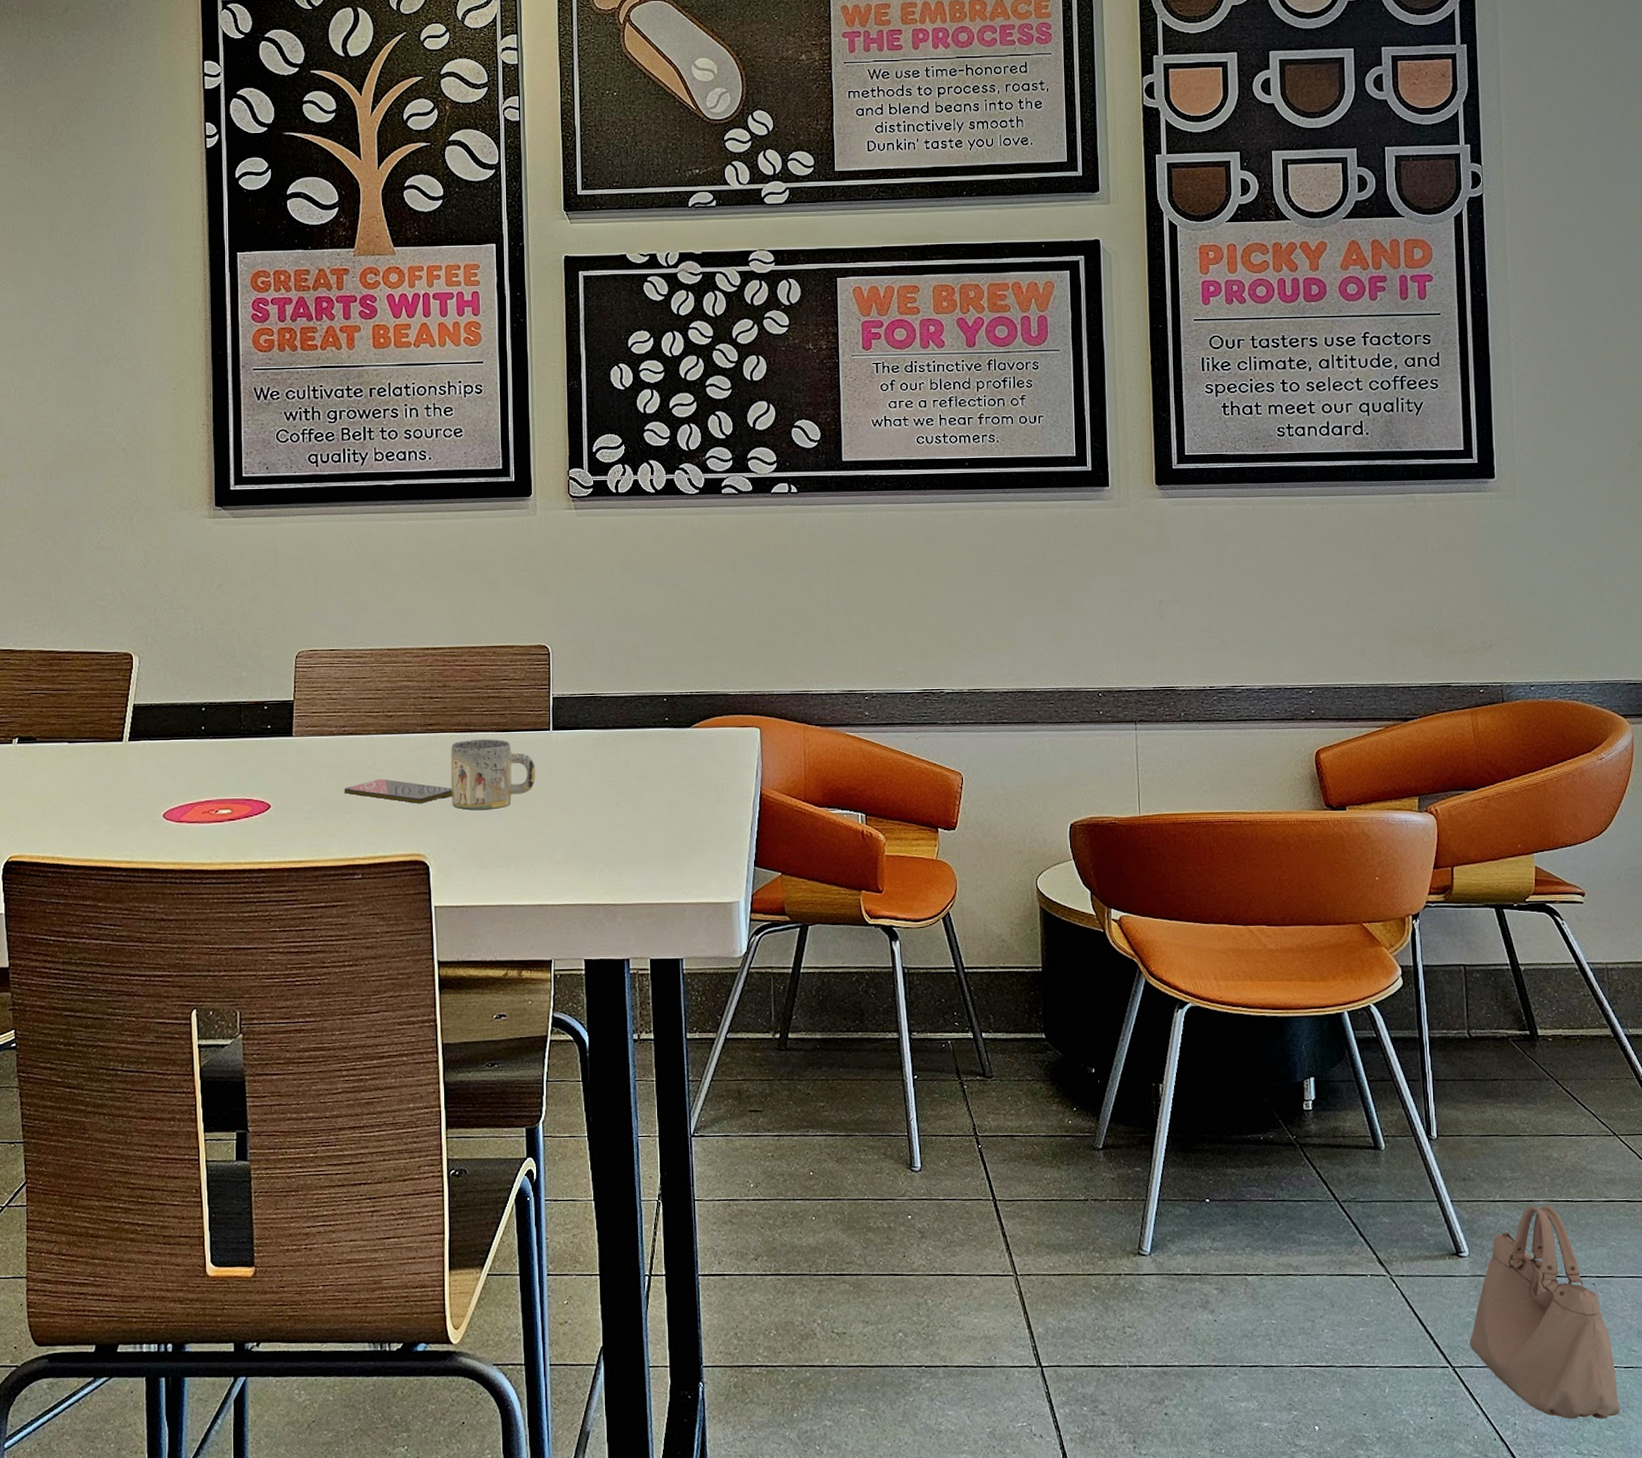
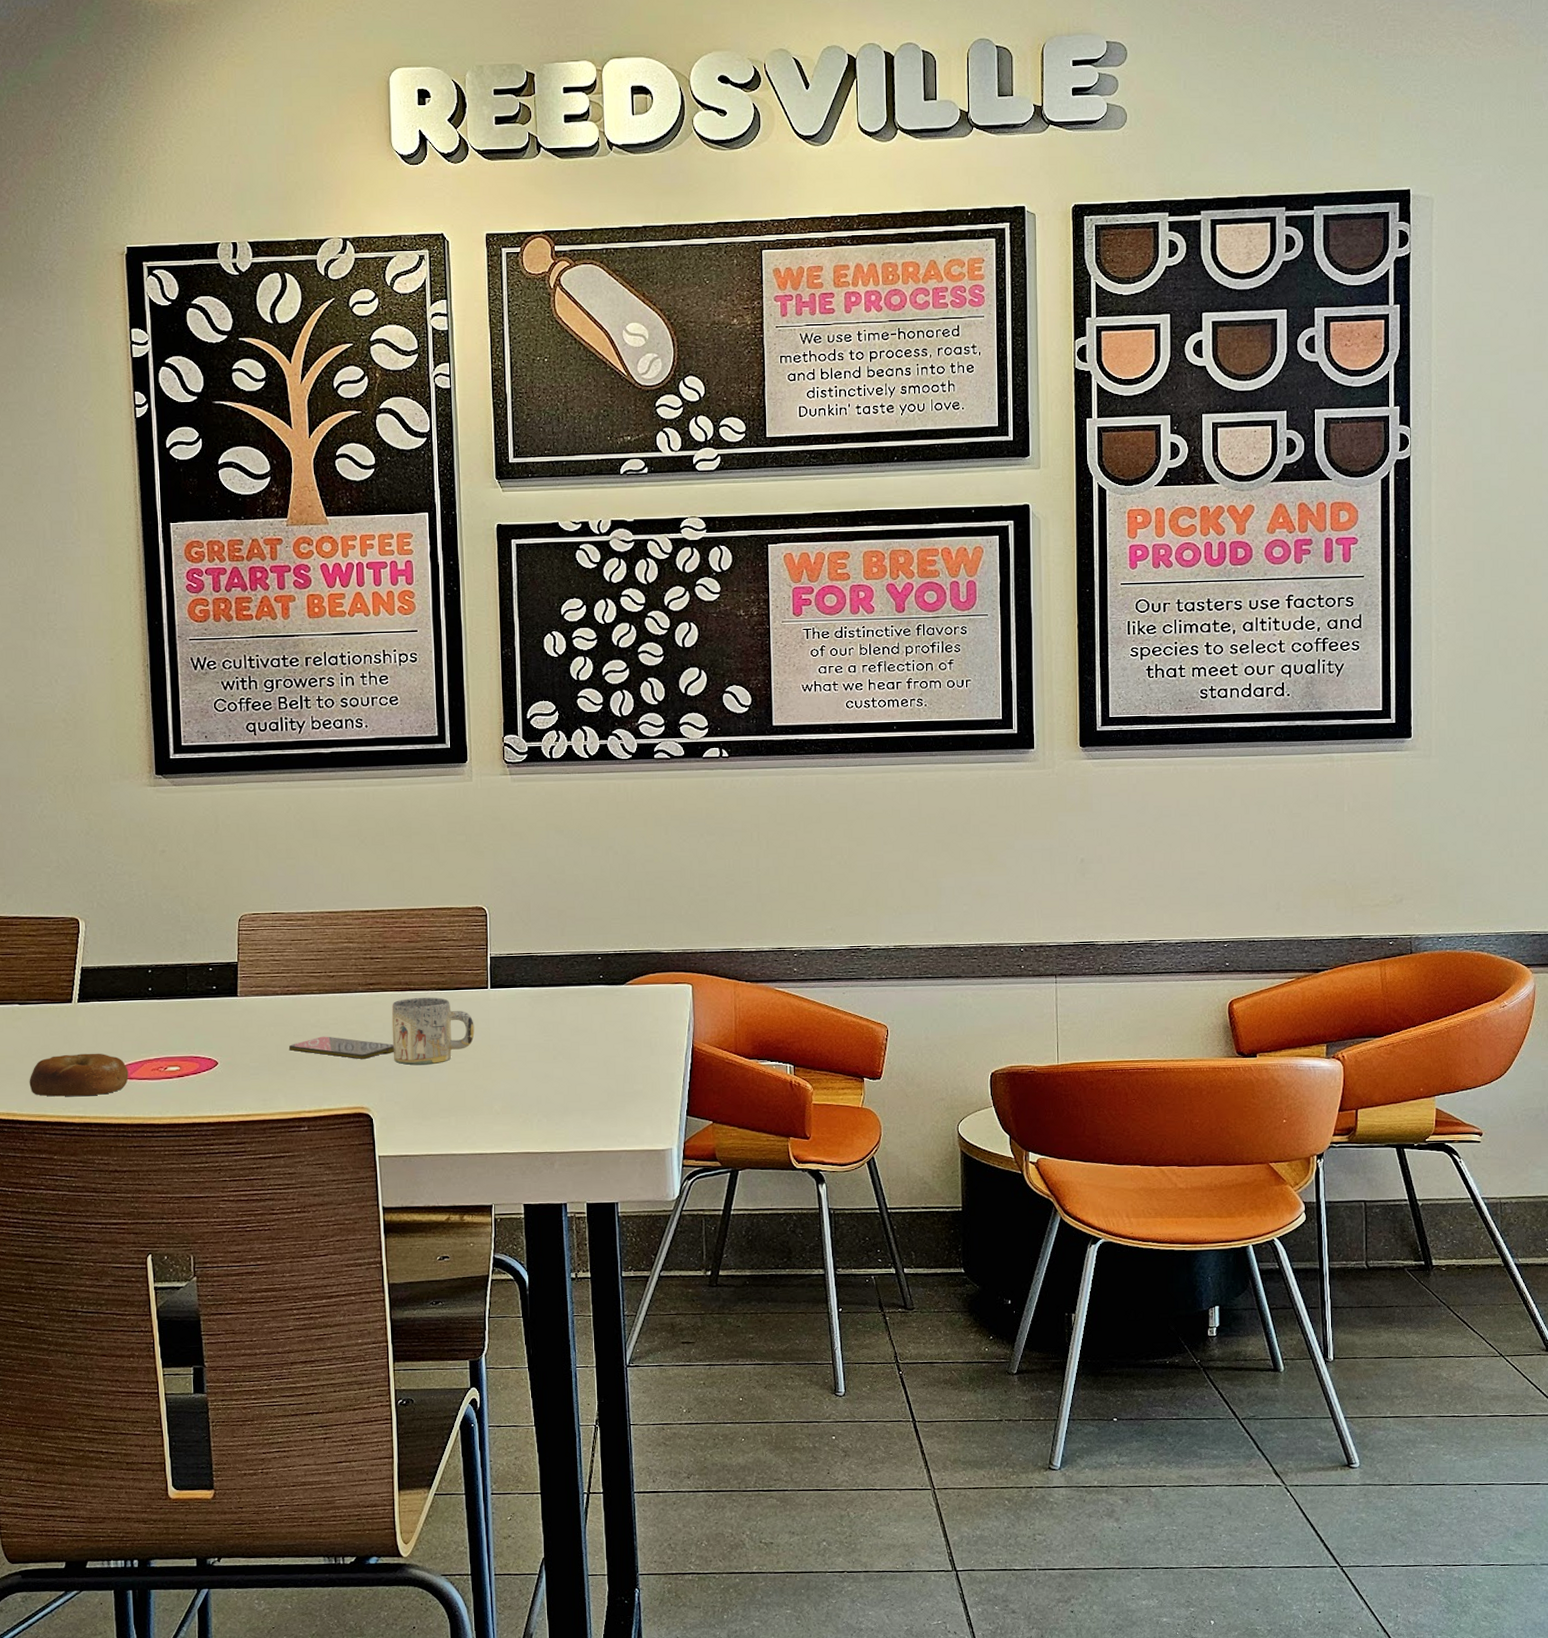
bagel: none [76,794,178,840] -> present [29,1053,129,1097]
handbag: present [1470,1206,1621,1420] -> none [1357,1421,1496,1612]

